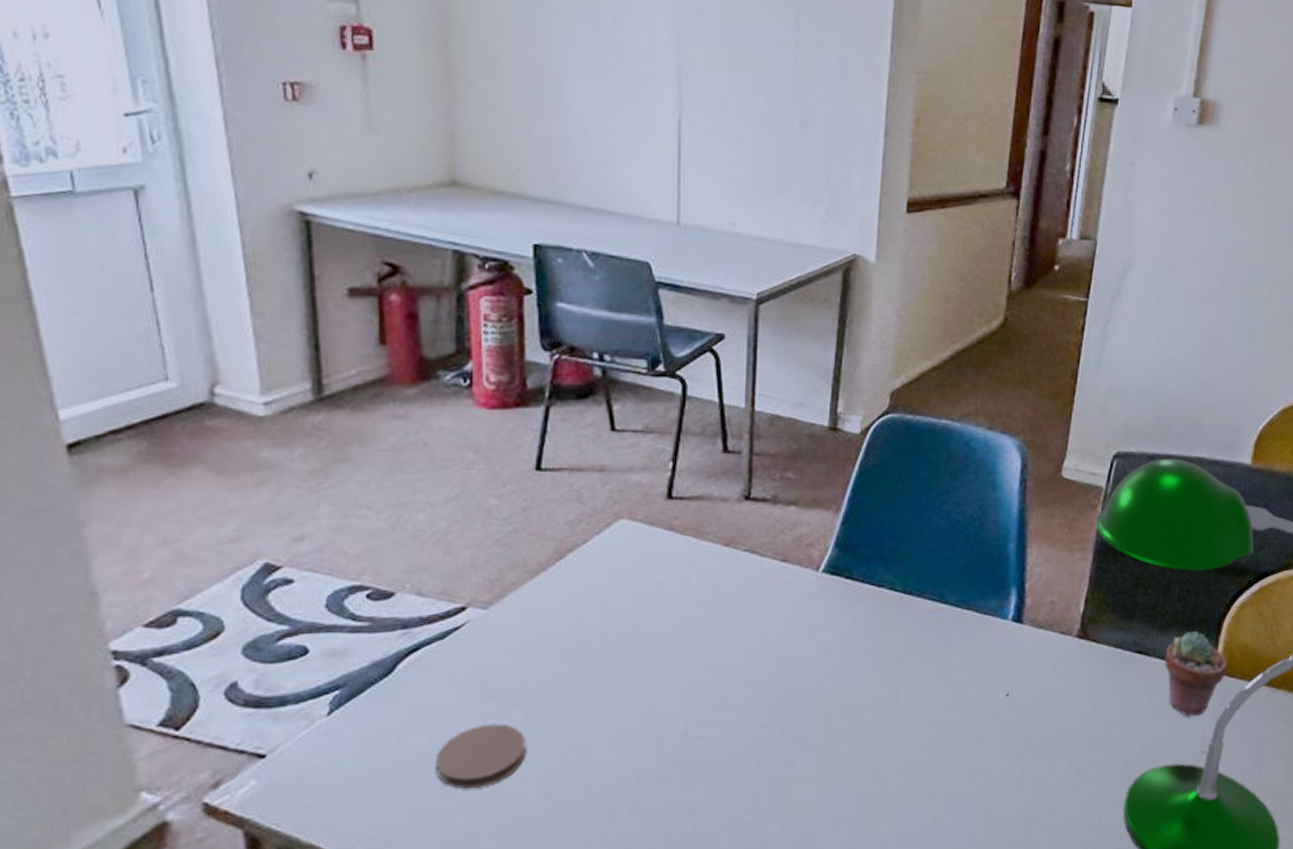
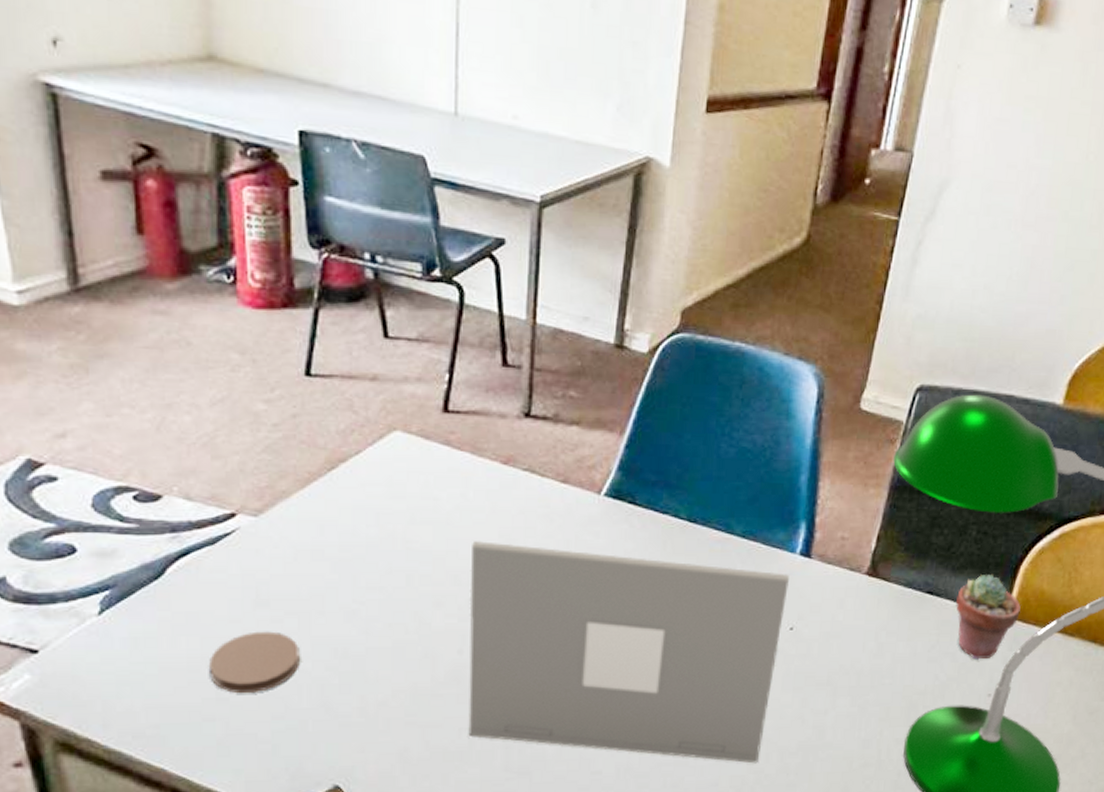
laptop: none [693,622,1003,835] -> present [468,541,789,764]

